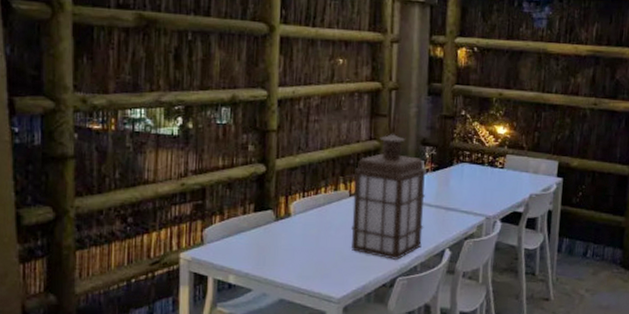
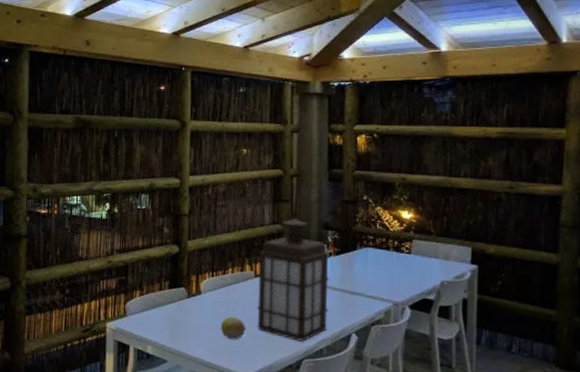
fruit: none [311,238,340,263] -> present [220,316,247,340]

